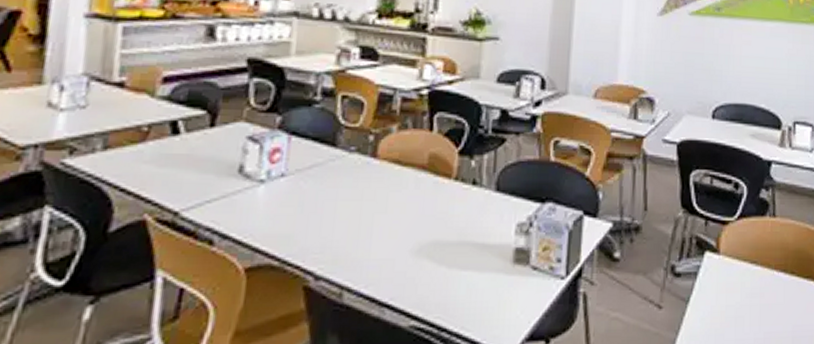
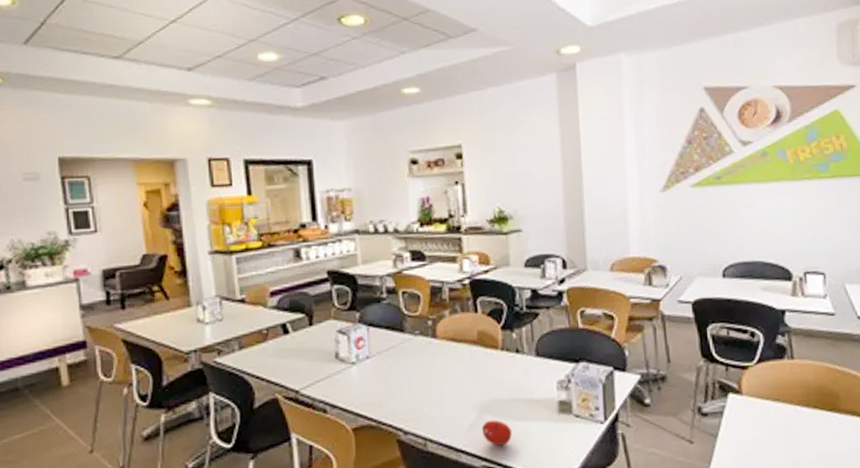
fruit: none [416,267,454,302] -> present [482,420,512,447]

